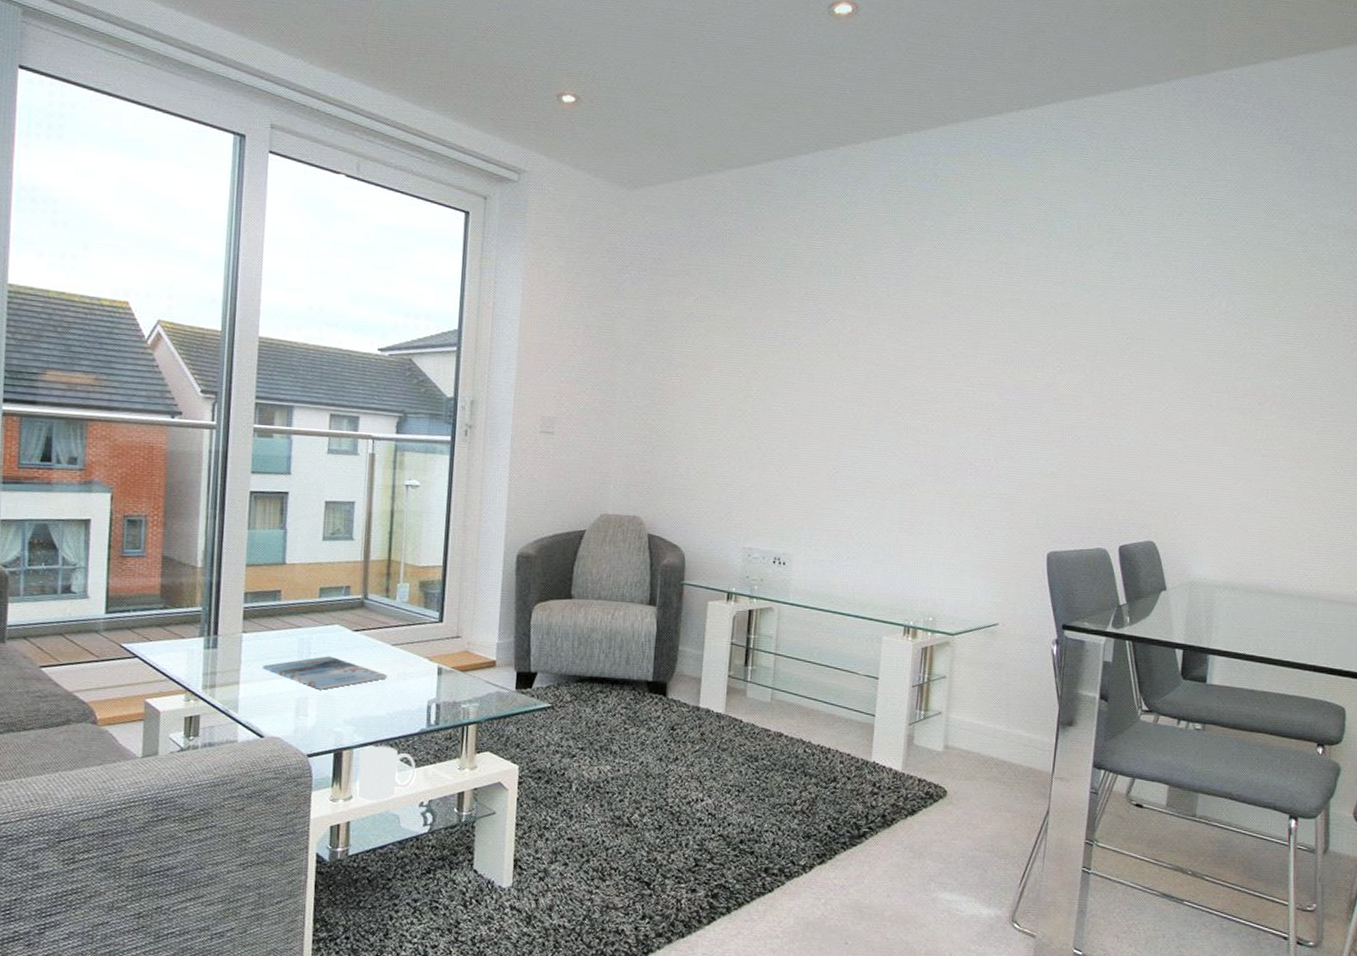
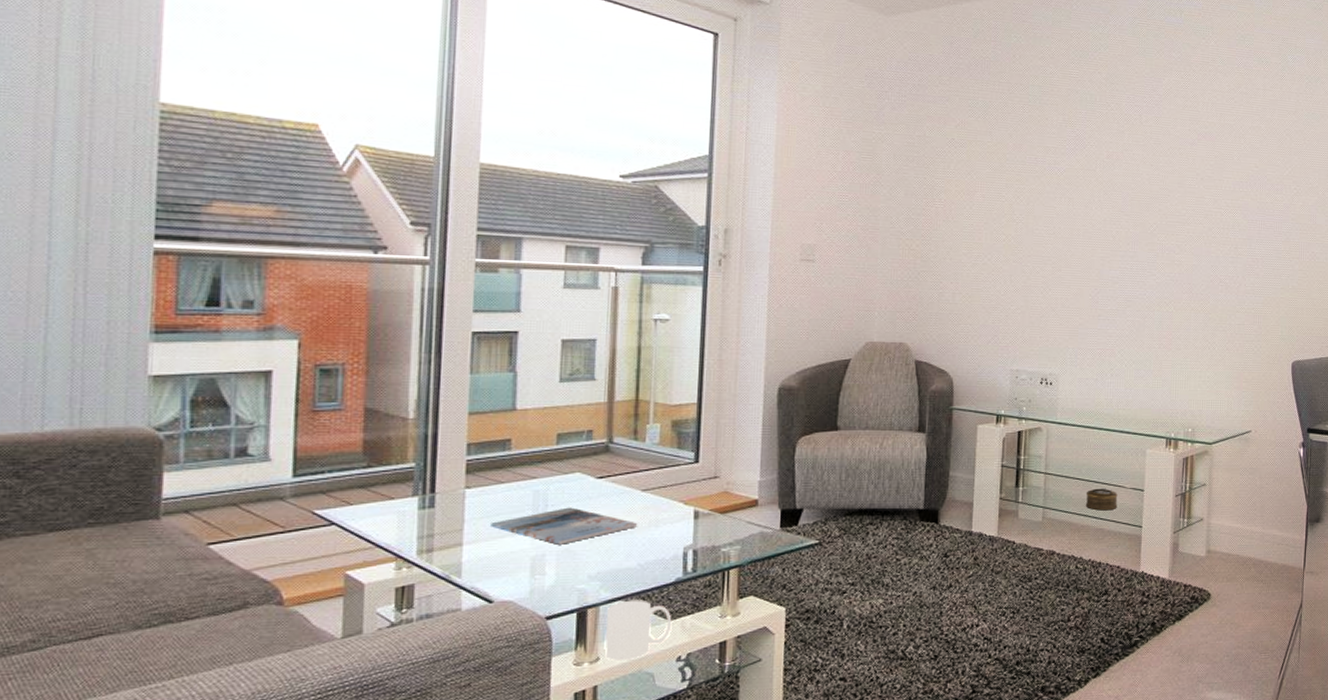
decorative box: none [816,673,850,697] -> present [1085,488,1118,511]

